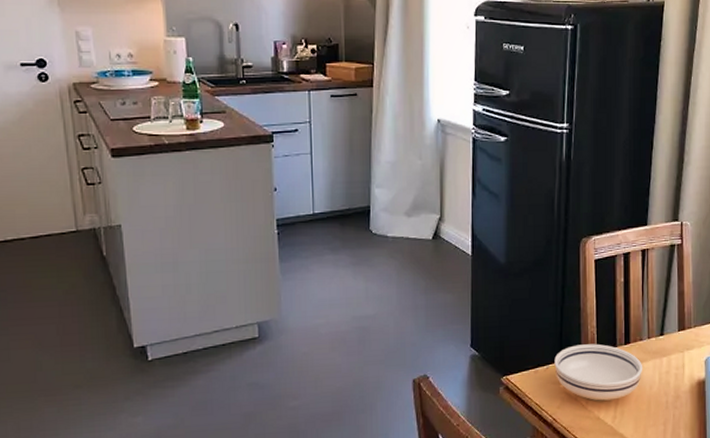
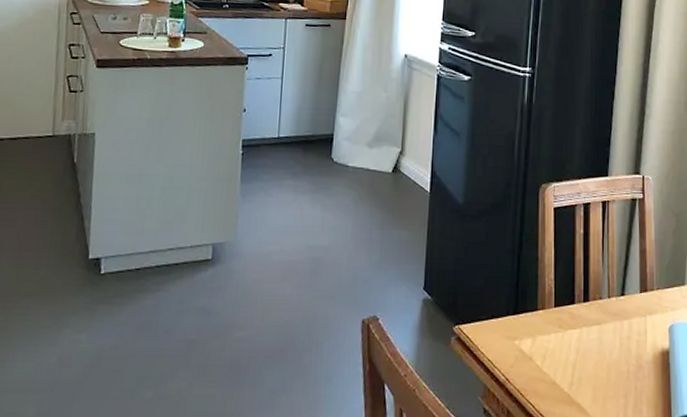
bowl: present [554,343,643,401] -> none [509,298,603,363]

